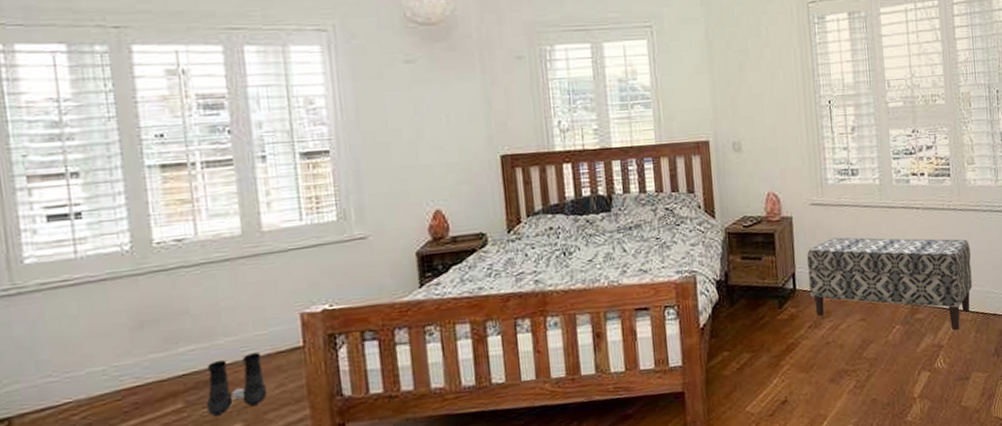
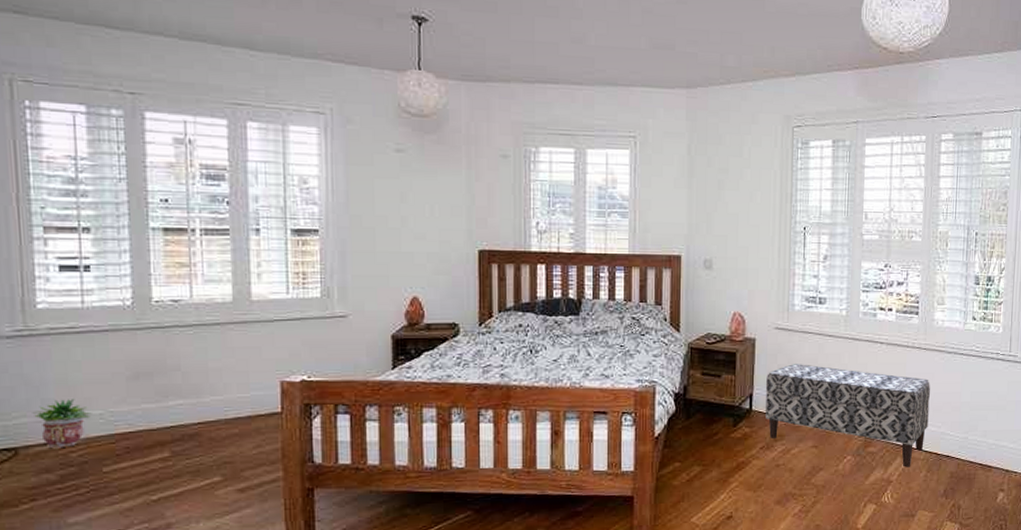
potted plant: none [25,357,94,414] -> present [32,399,92,449]
boots: present [206,353,267,417] -> none [190,414,245,468]

